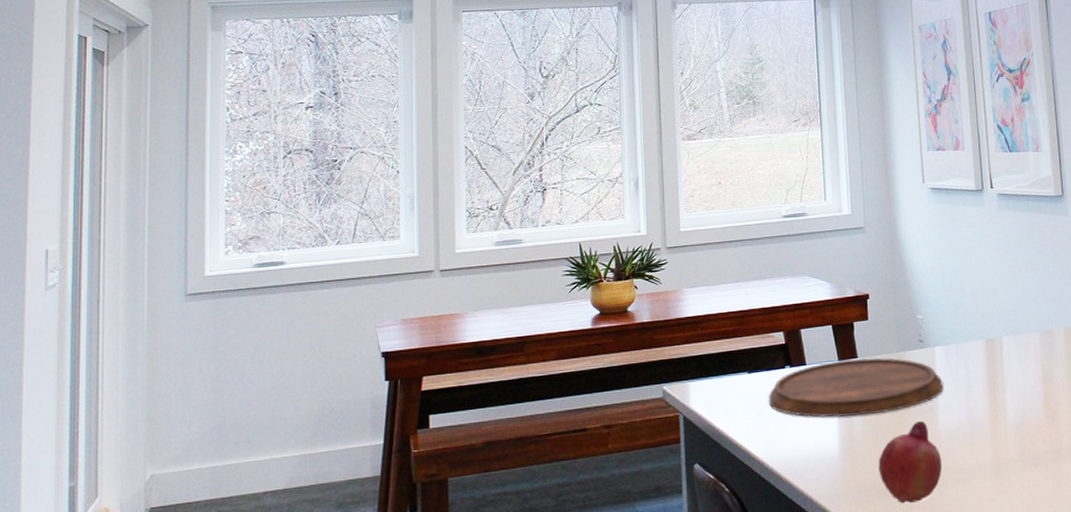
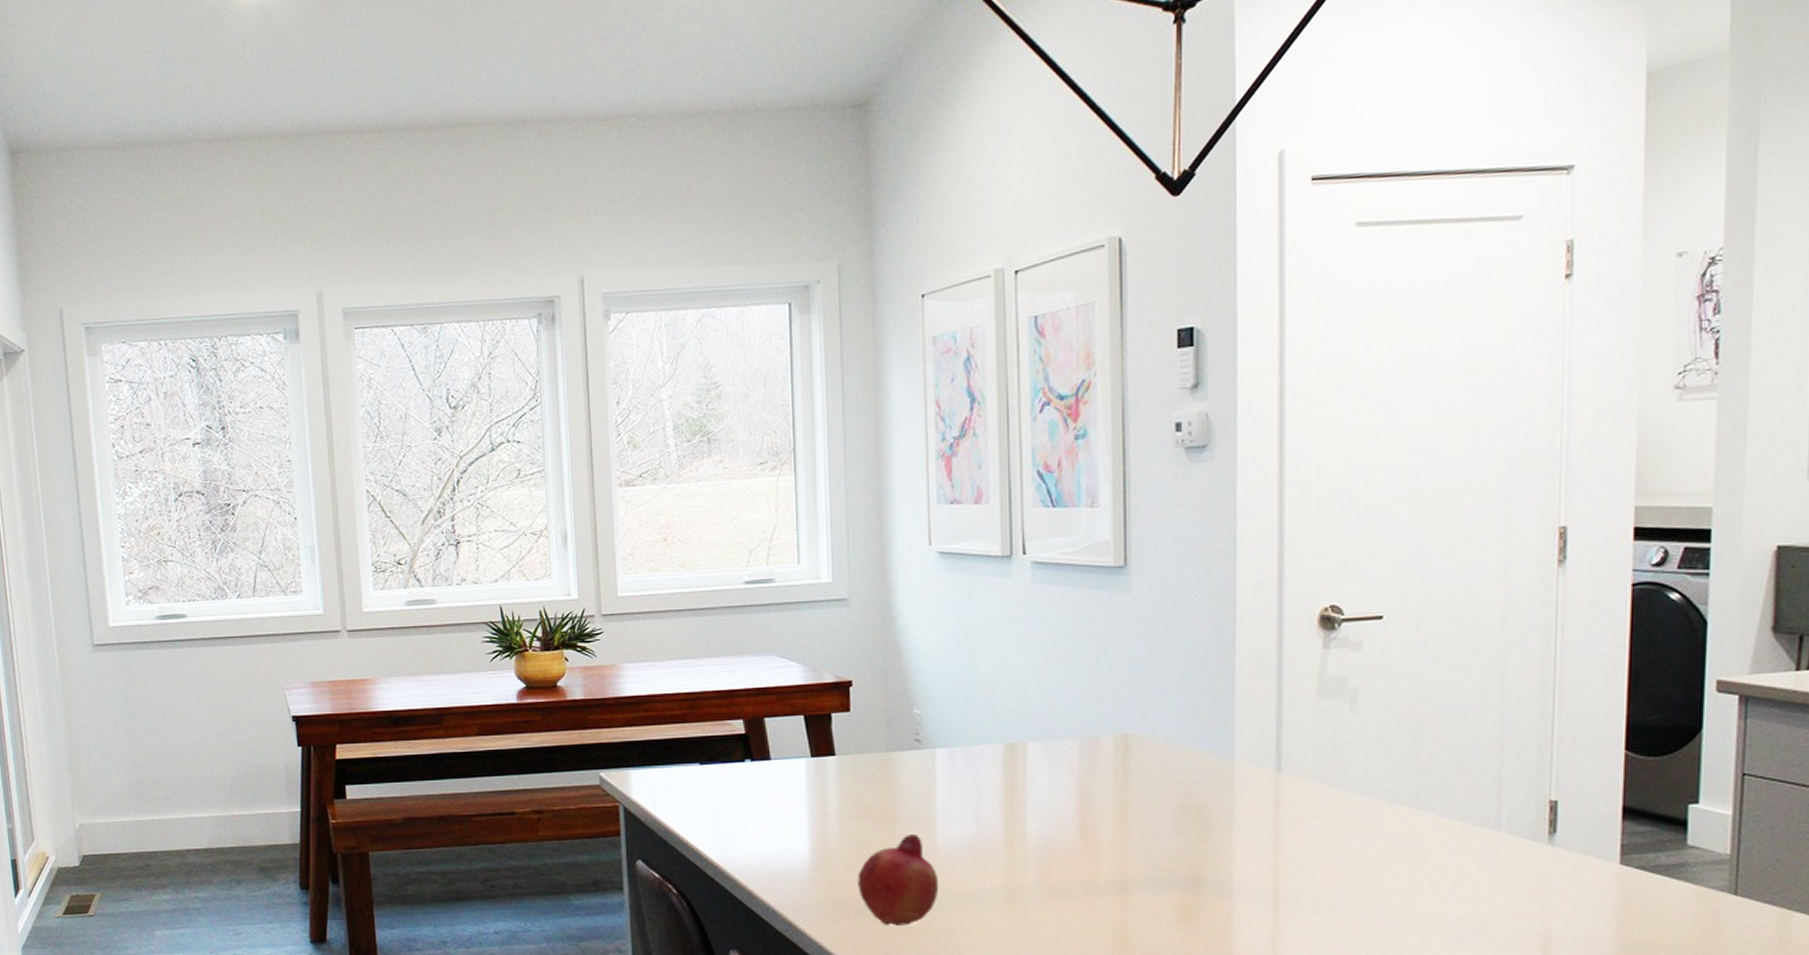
cutting board: present [769,357,944,418] -> none [725,755,945,823]

